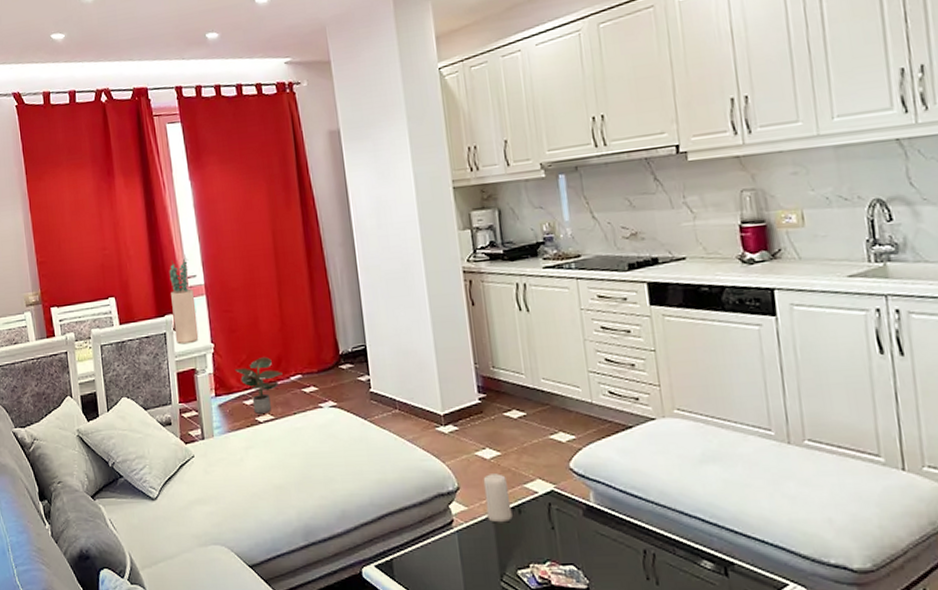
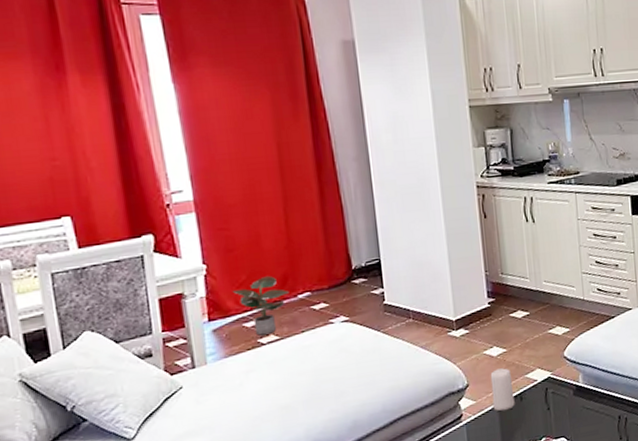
vase: present [169,254,199,344] -> none [146,167,187,267]

